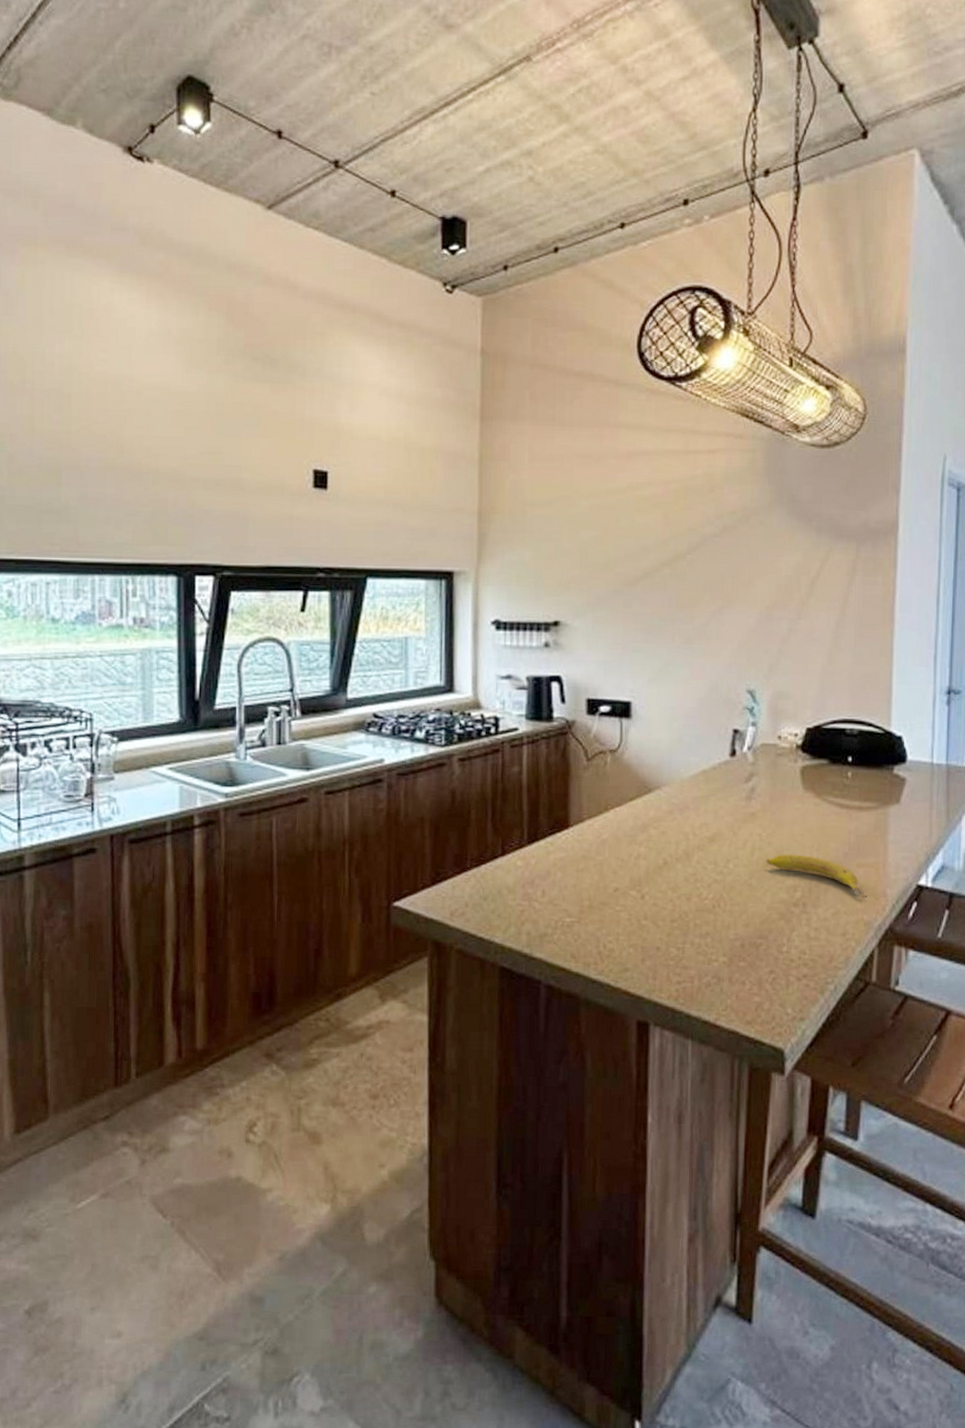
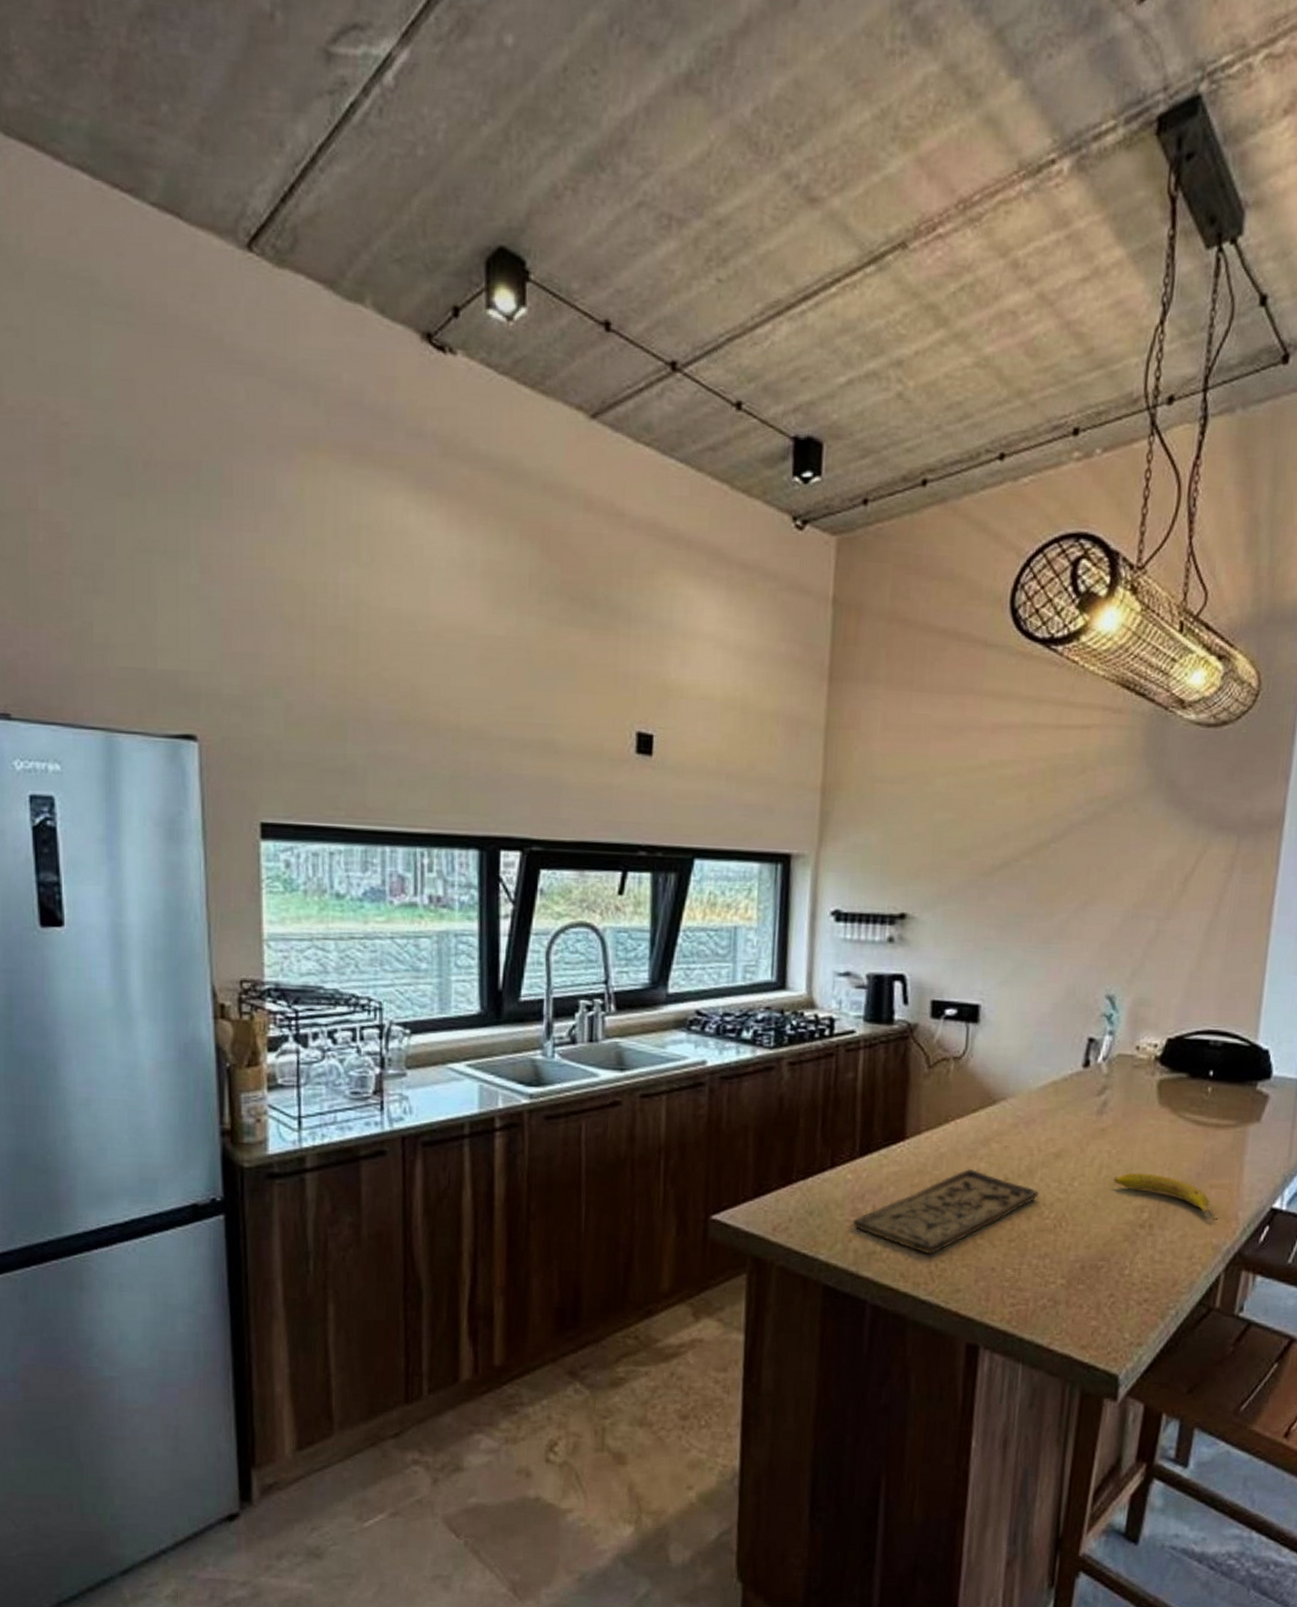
cutting board: none [525,853,697,936] -> present [853,1168,1039,1255]

